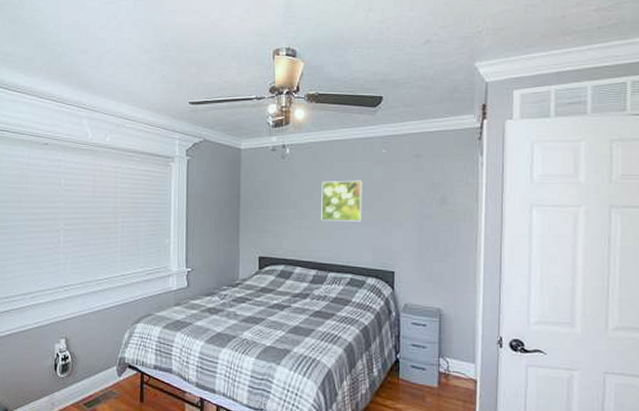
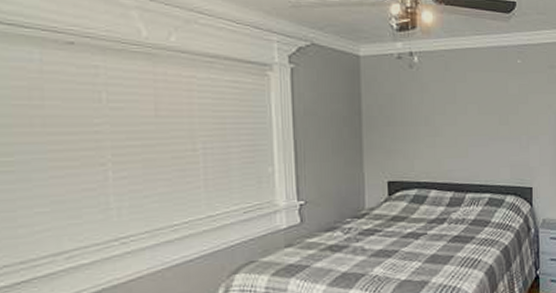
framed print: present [321,180,362,222] -> none [455,92,499,138]

